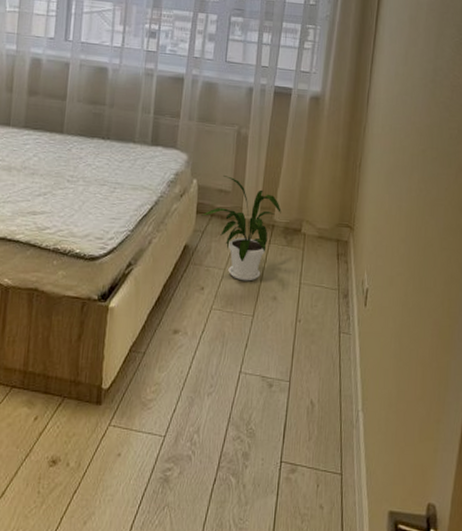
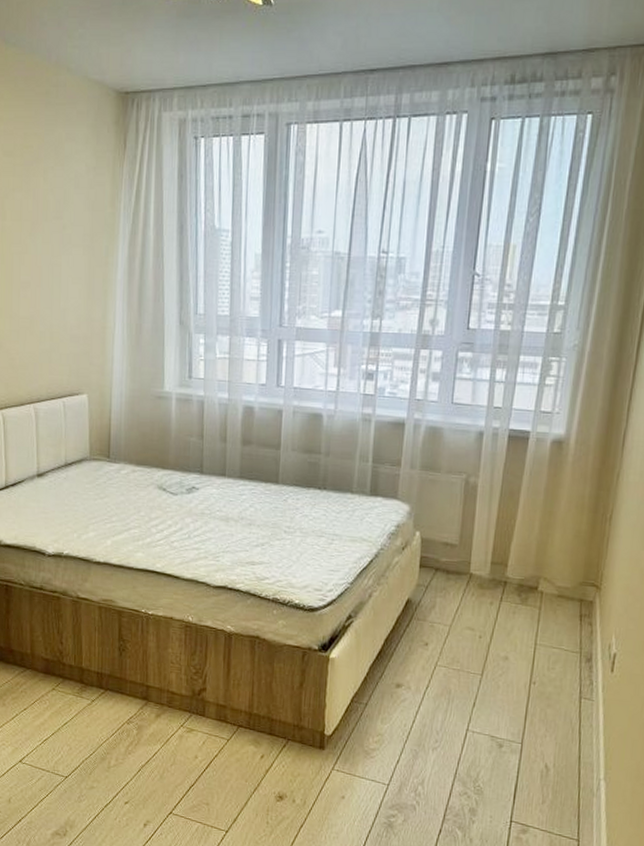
house plant: present [201,176,281,281] -> none [425,528,515,640]

